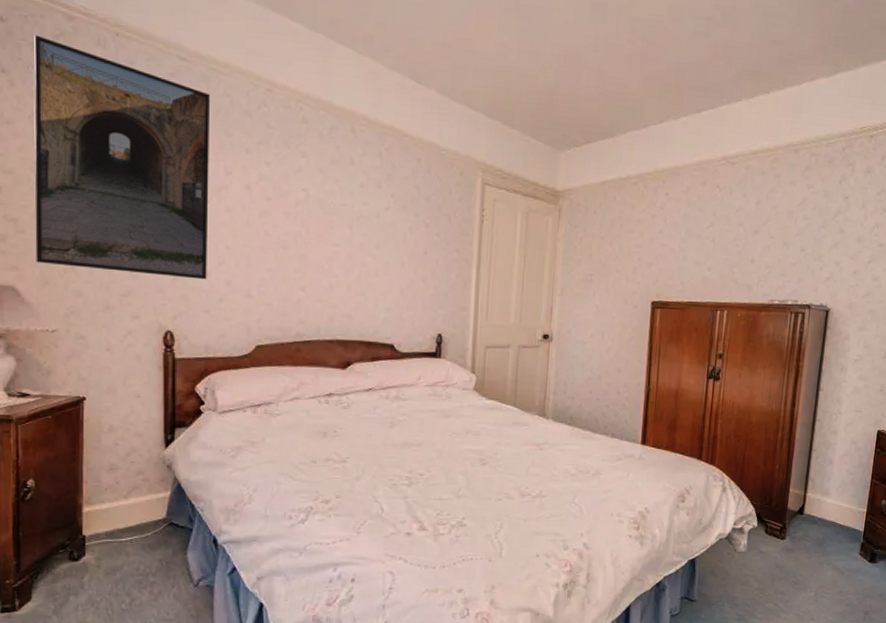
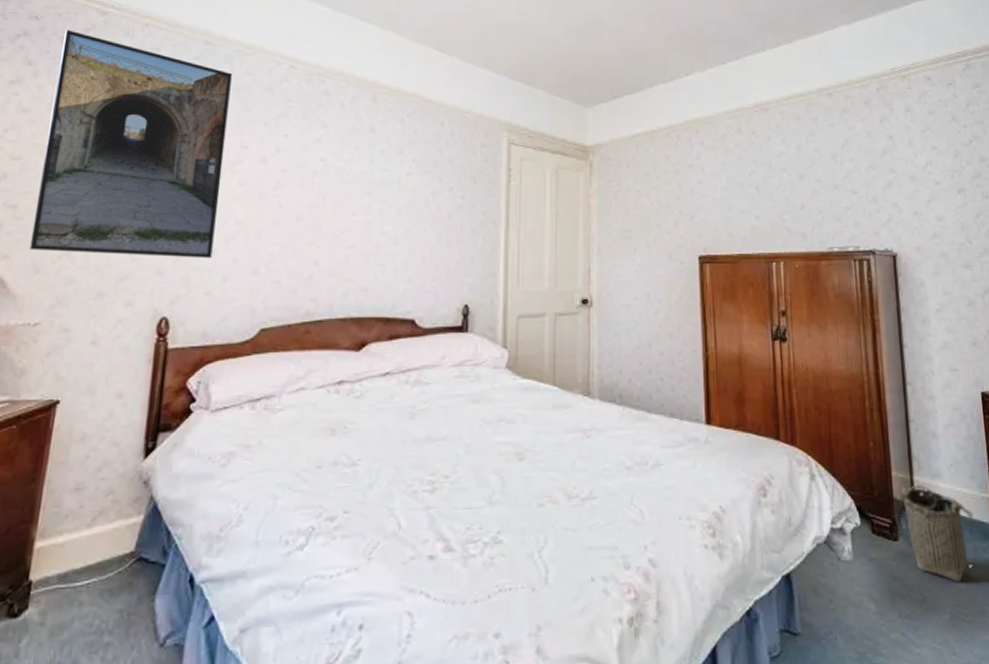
basket: none [790,499,849,571] -> present [899,485,978,583]

